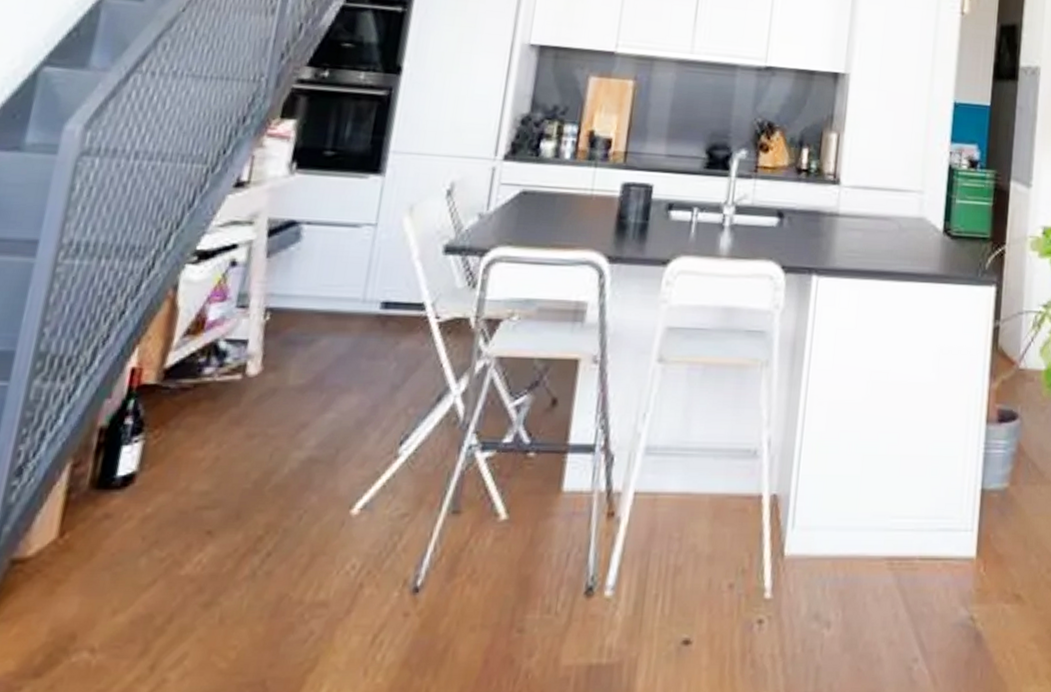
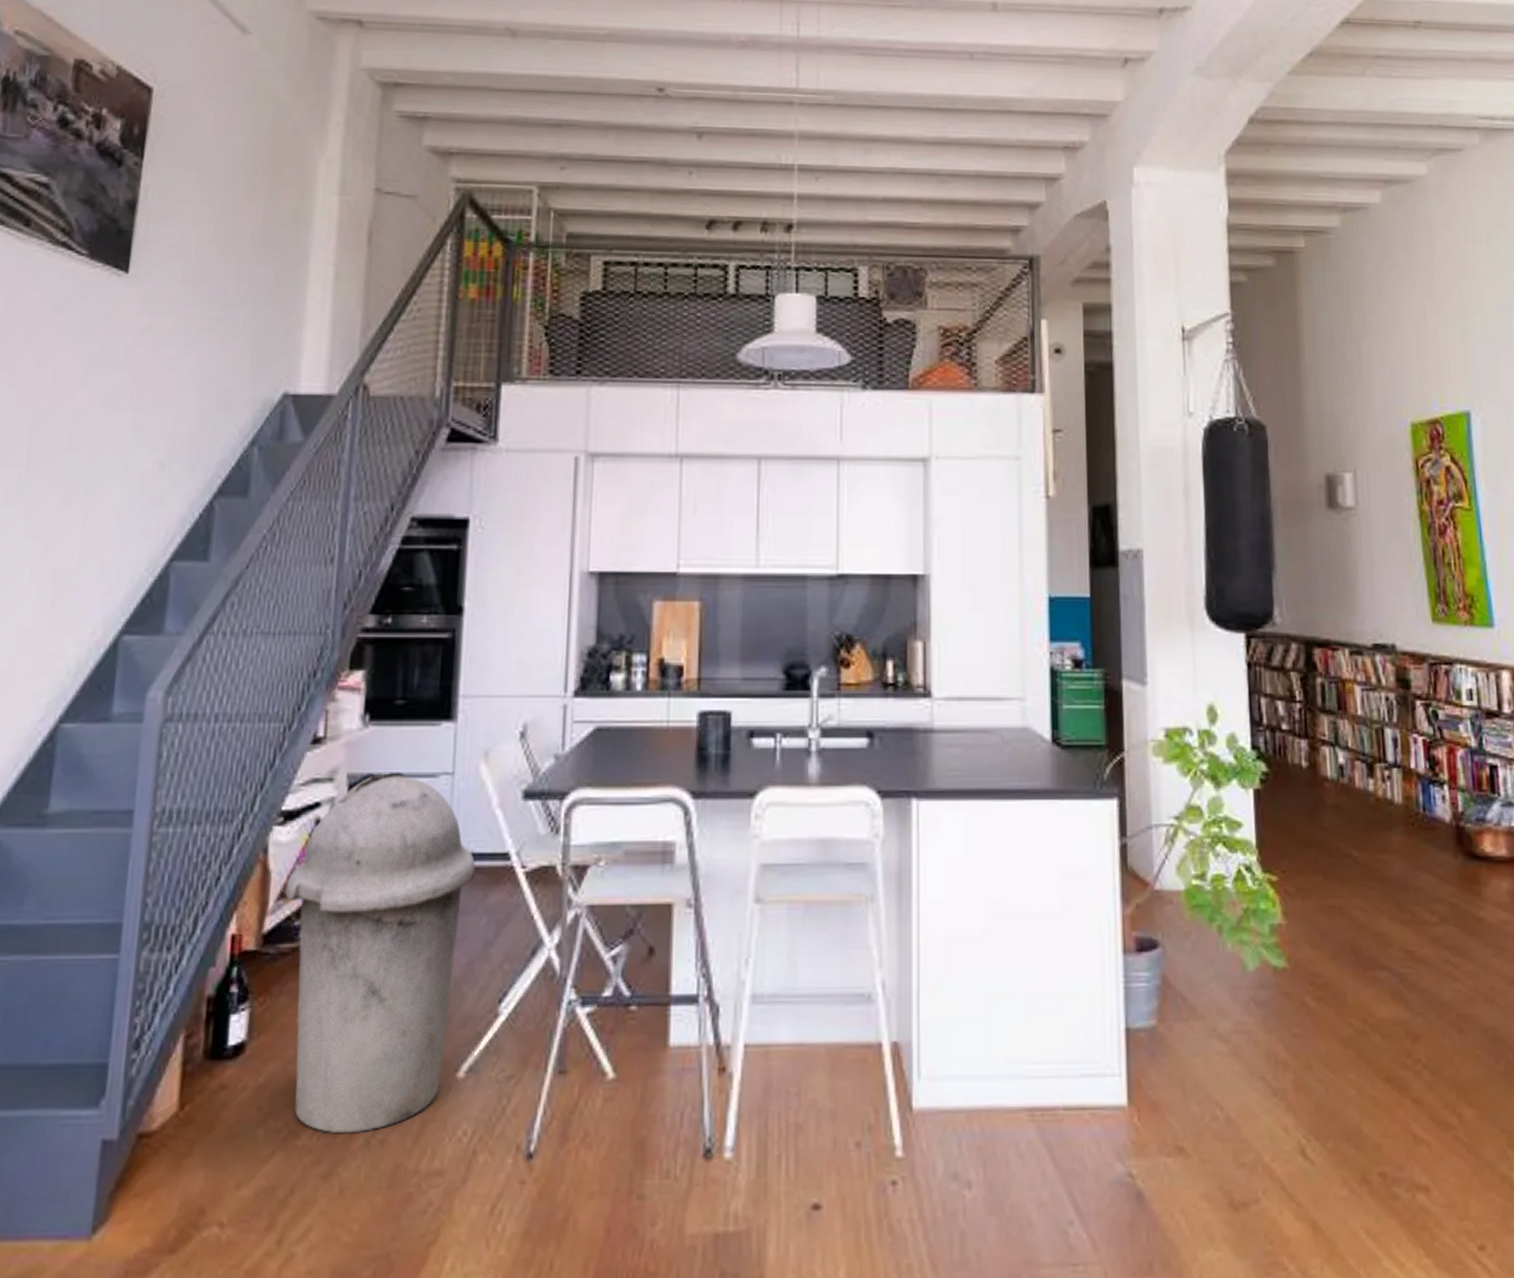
trash can: none [181,219,390,565] -> present [285,772,475,1134]

